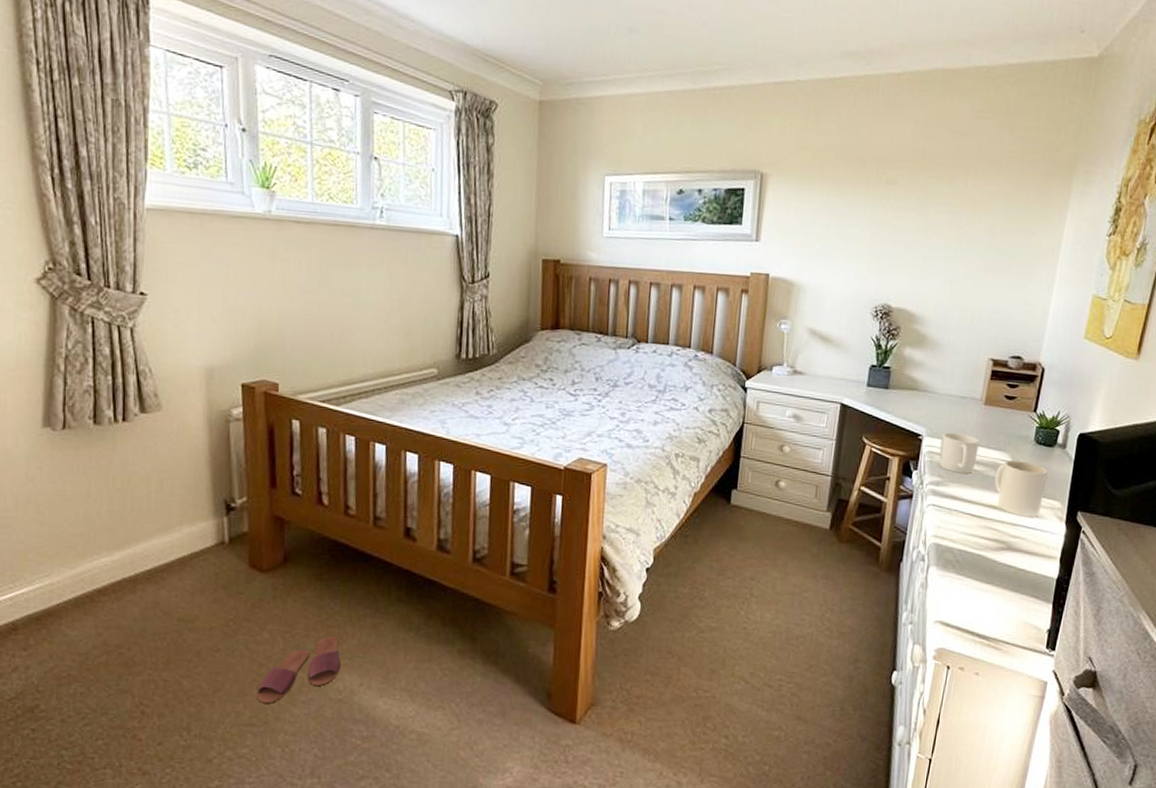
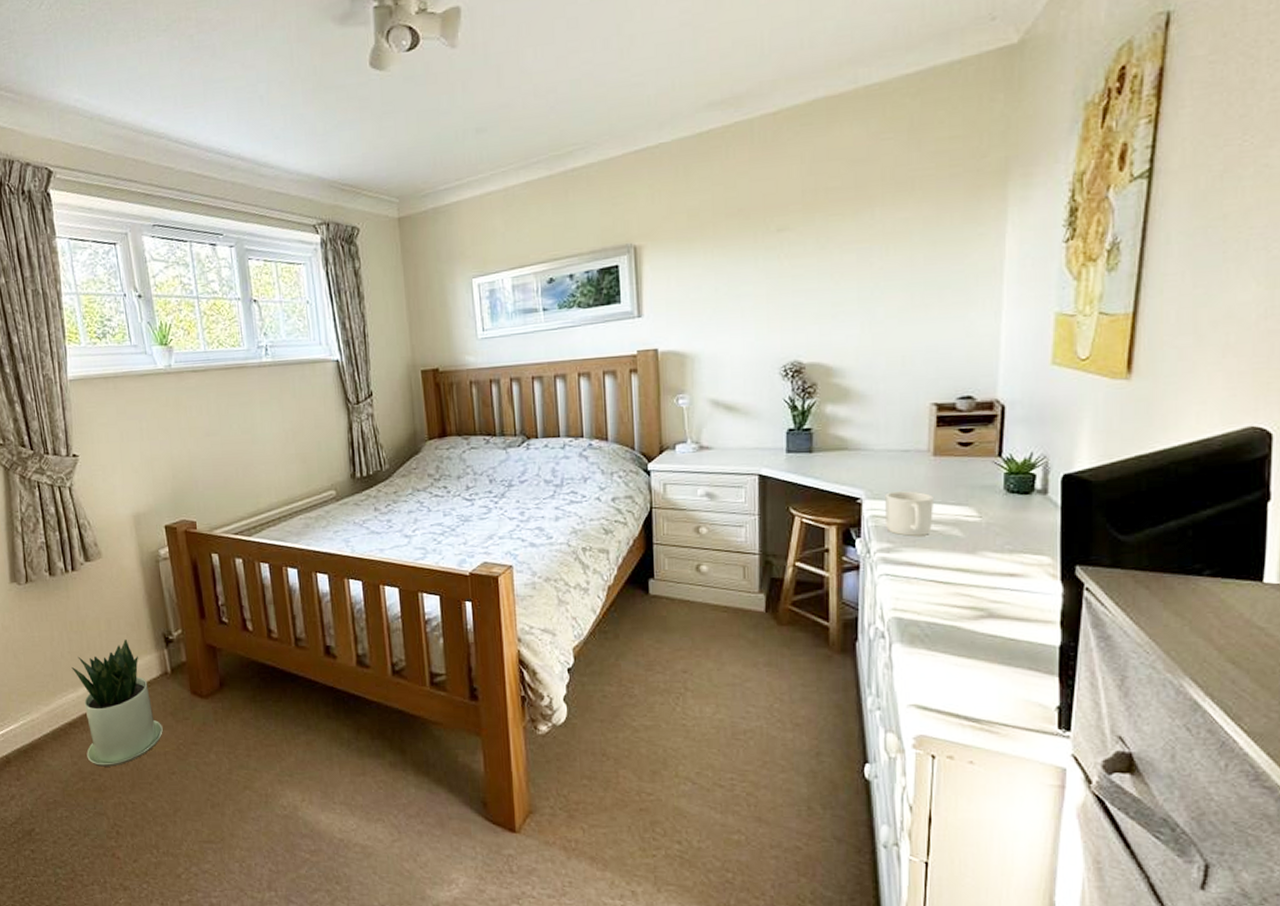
planter: none [108,503,211,641] -> present [71,640,163,767]
slippers: present [257,636,341,704] -> none [211,754,282,821]
cup: present [995,460,1048,517] -> none [960,514,1028,578]

